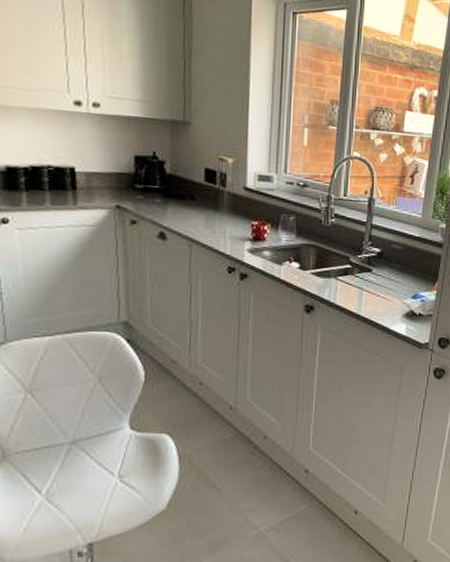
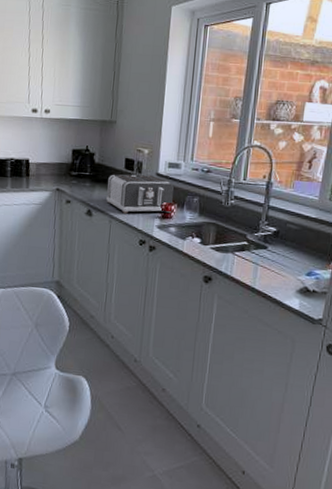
toaster: none [182,188,266,236] -> present [105,174,174,214]

